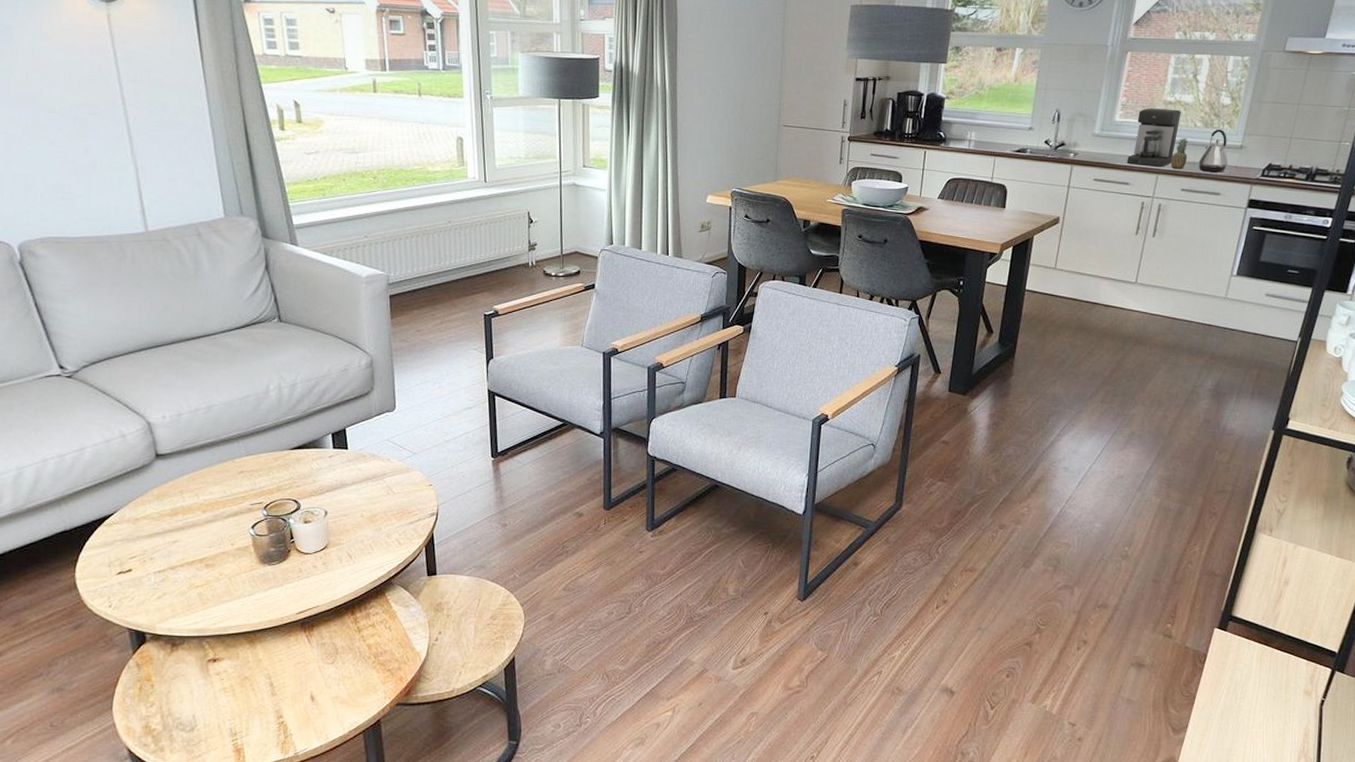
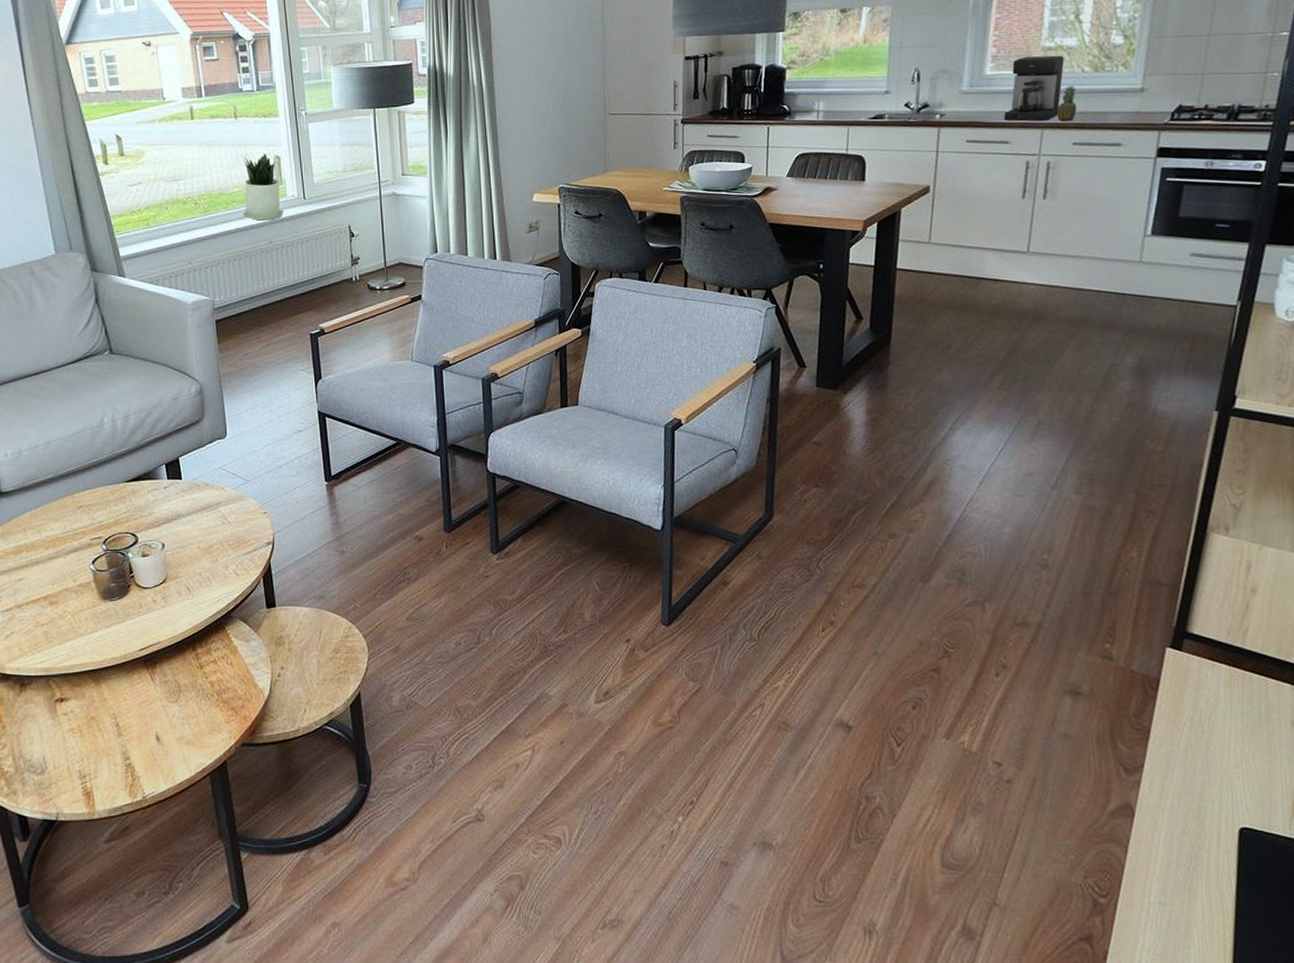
planter: none [422,133,464,200] -> present [242,153,283,221]
kettle: present [1198,128,1228,172] -> none [1091,71,1128,121]

